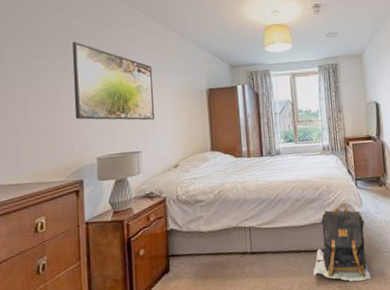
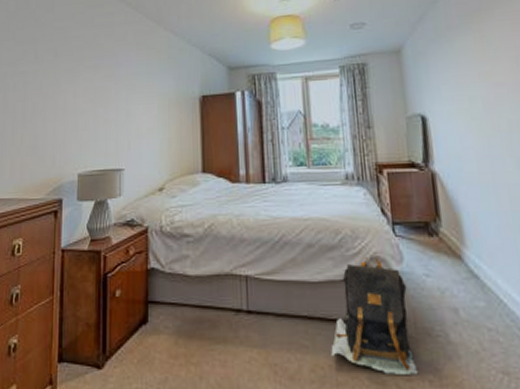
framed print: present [72,42,154,121] -> none [59,44,141,133]

